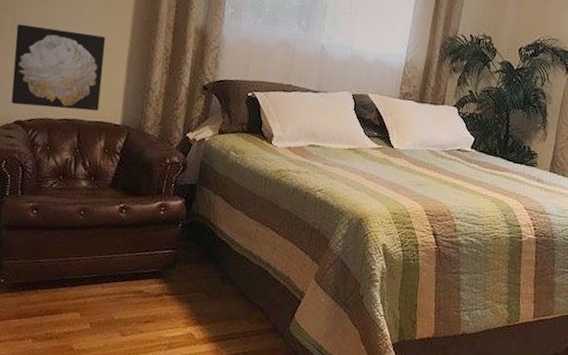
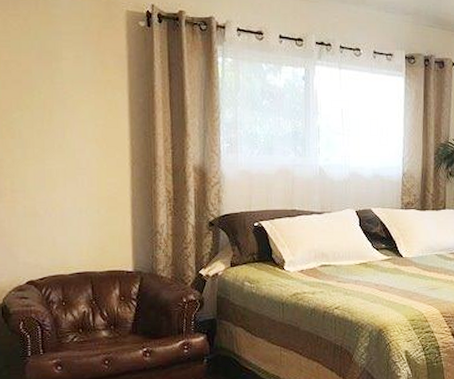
wall art: present [11,24,106,112] -> none [16,185,109,265]

